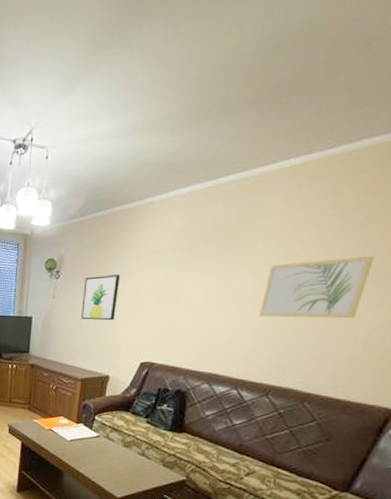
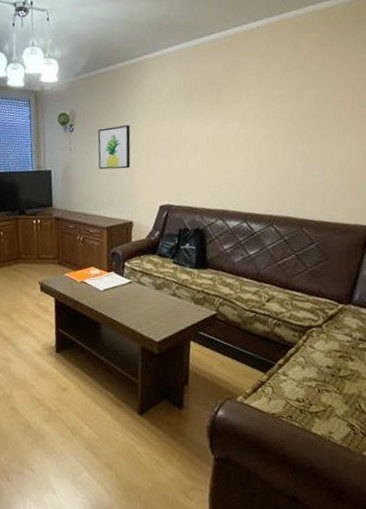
wall art: present [259,256,374,319] -> none [253,99,333,156]

